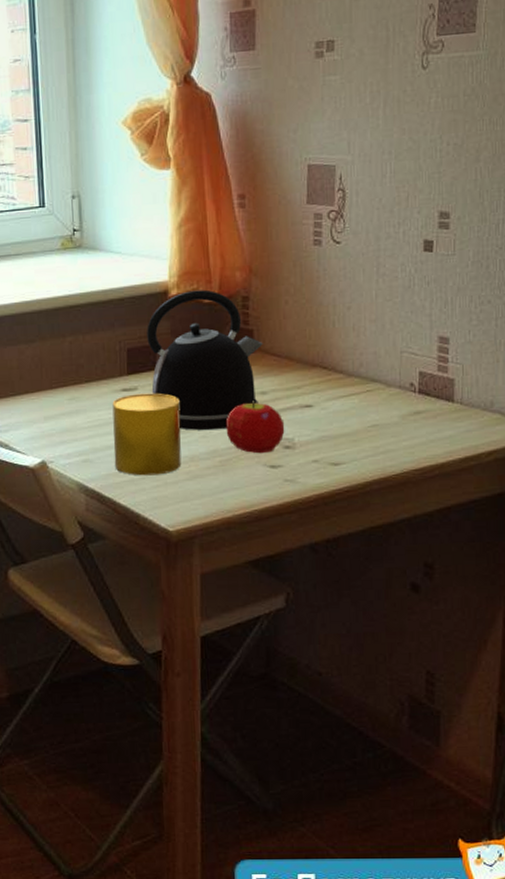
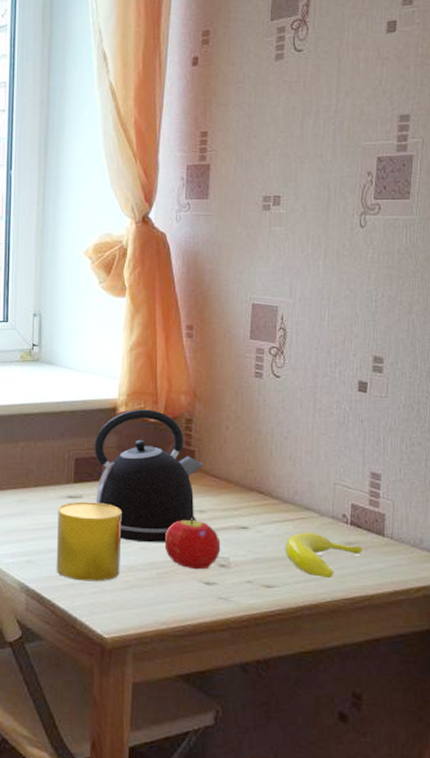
banana: none [350,404,433,451] -> present [284,532,363,579]

